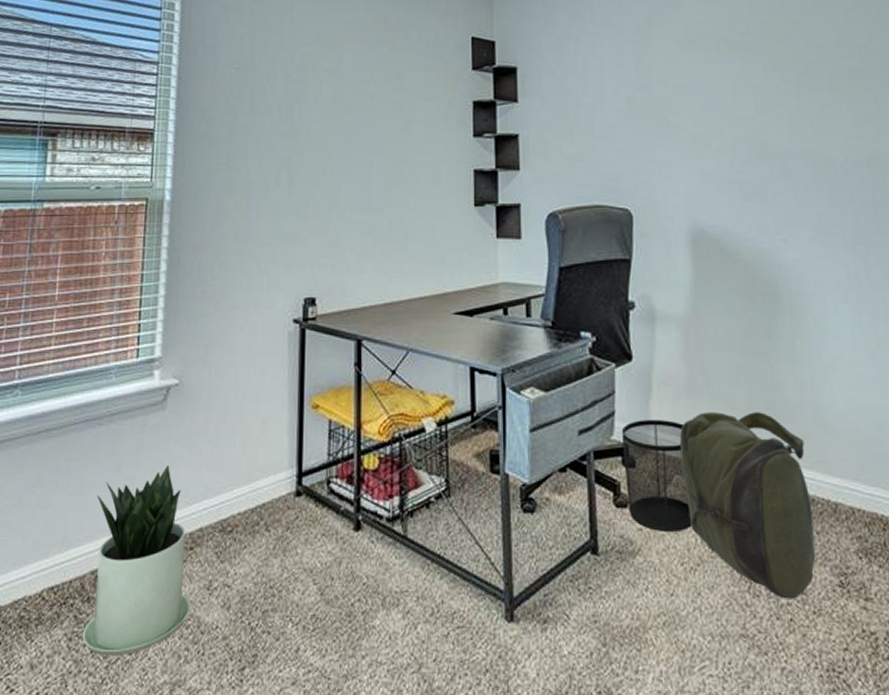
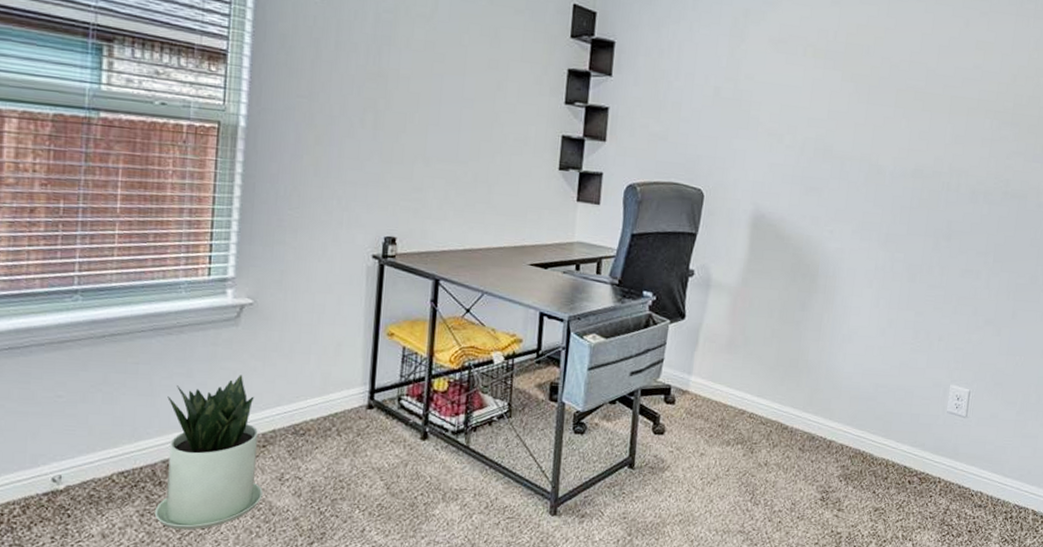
waste bin: present [621,419,692,531] -> none [664,367,720,455]
backpack: present [679,412,816,599] -> none [712,365,815,508]

